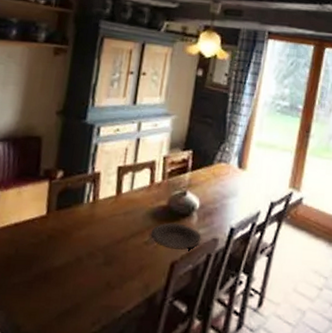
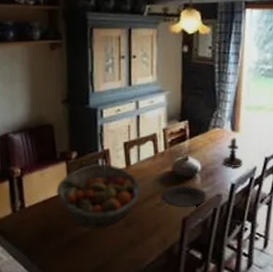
fruit basket: none [31,187,130,263] -> present [56,163,142,228]
candlestick: none [223,176,246,210] -> present [222,138,242,167]

